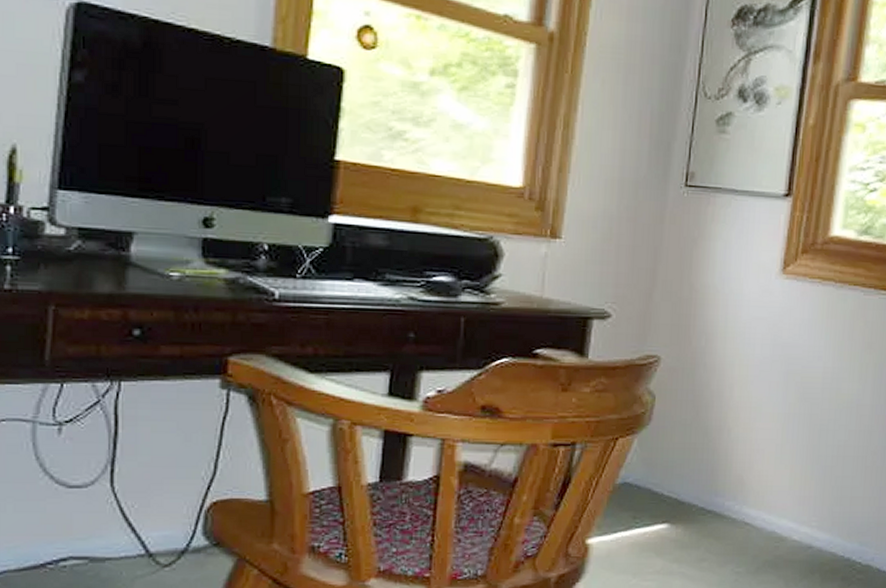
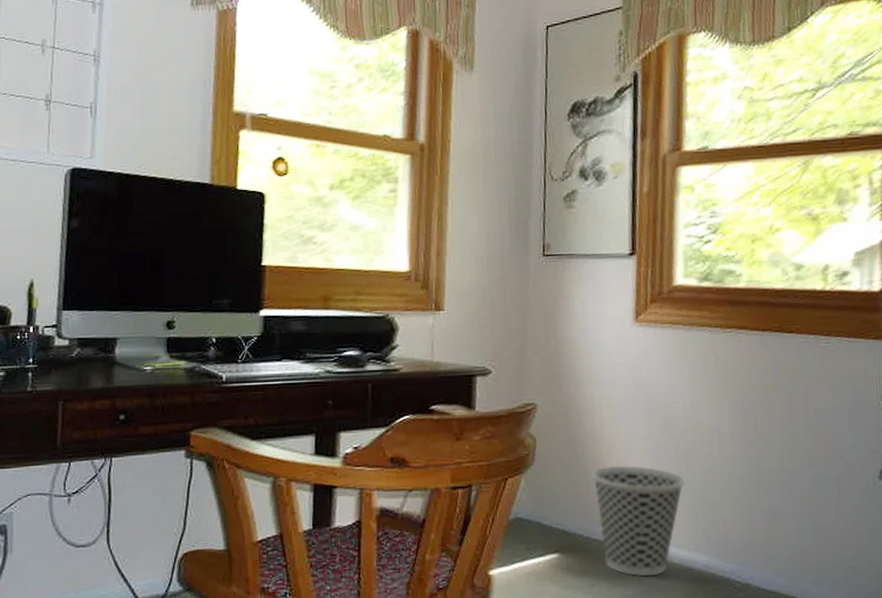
wastebasket: none [714,431,815,553] -> present [592,465,685,577]

